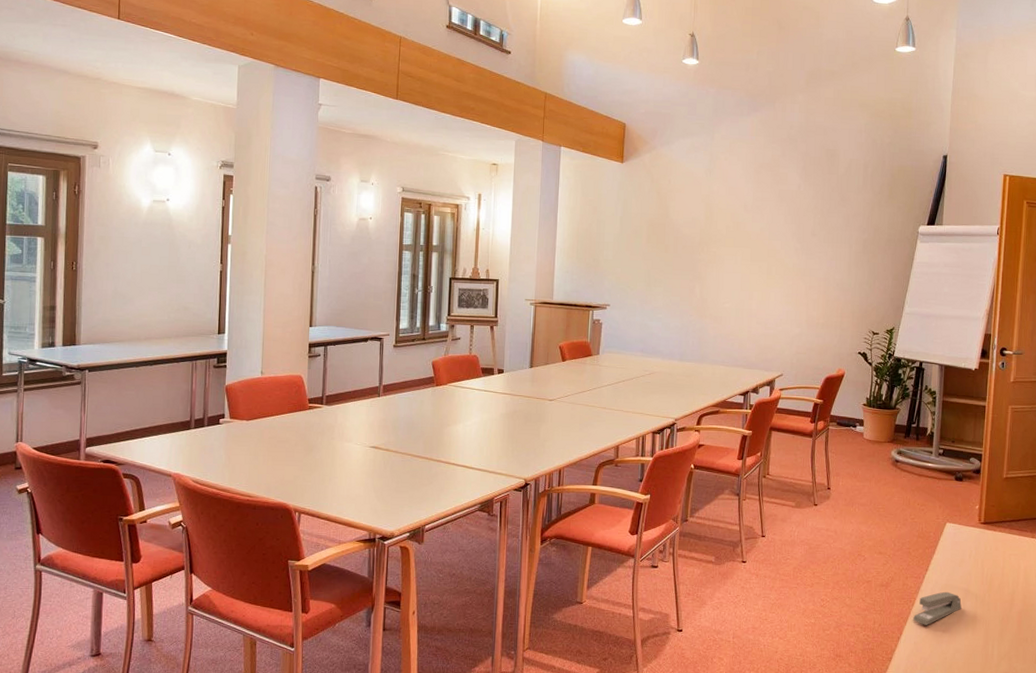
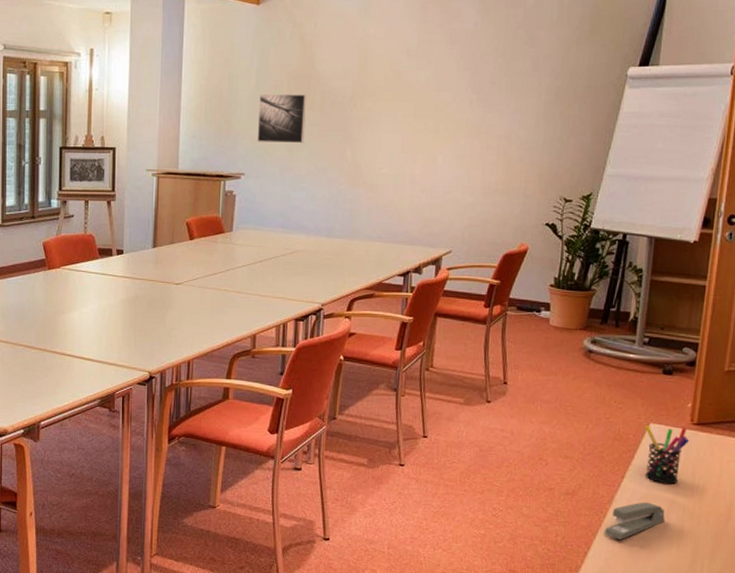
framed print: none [620,237,662,281] -> present [257,93,306,144]
pen holder: none [942,524,979,576] -> present [644,425,690,484]

